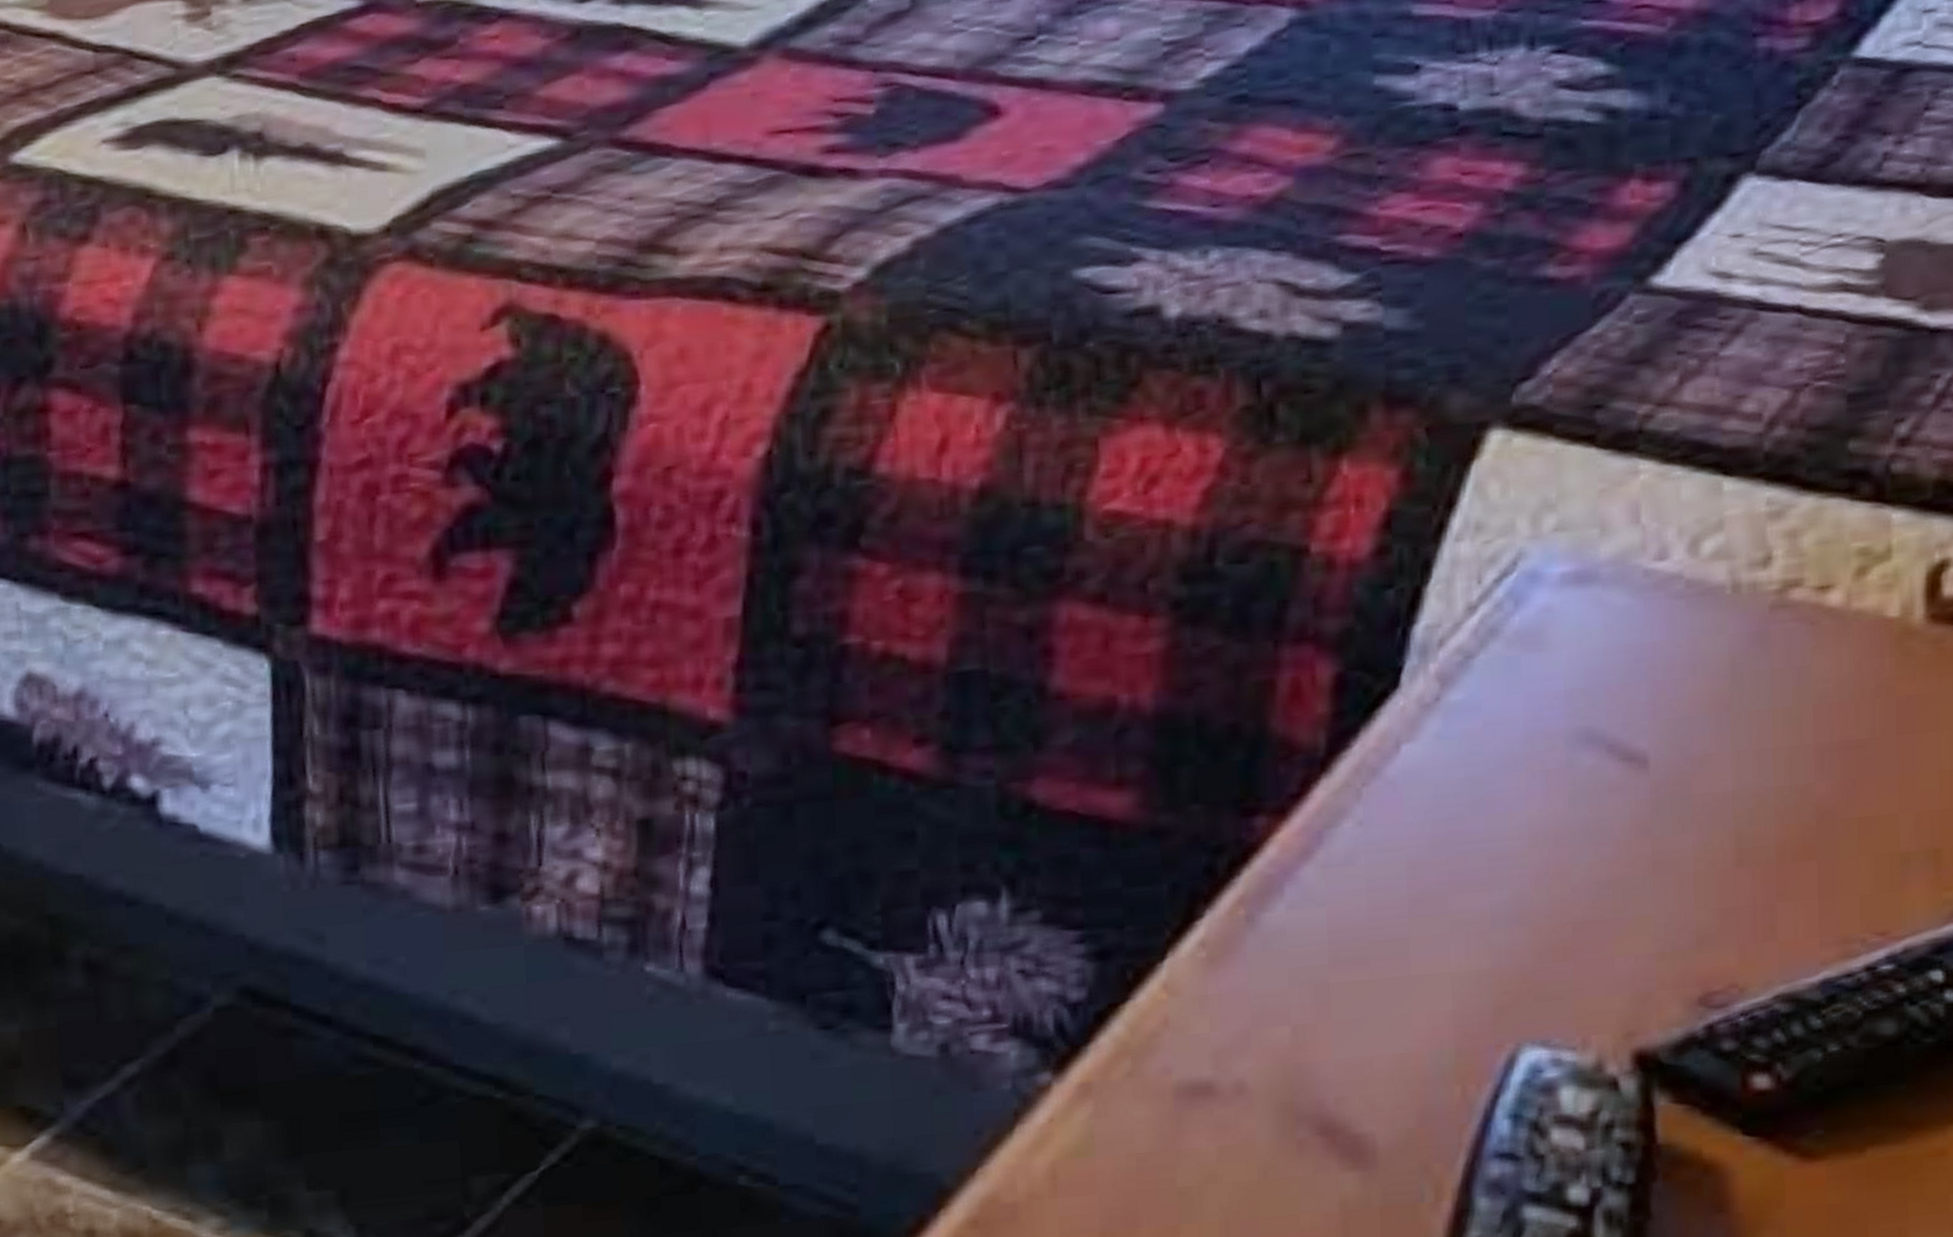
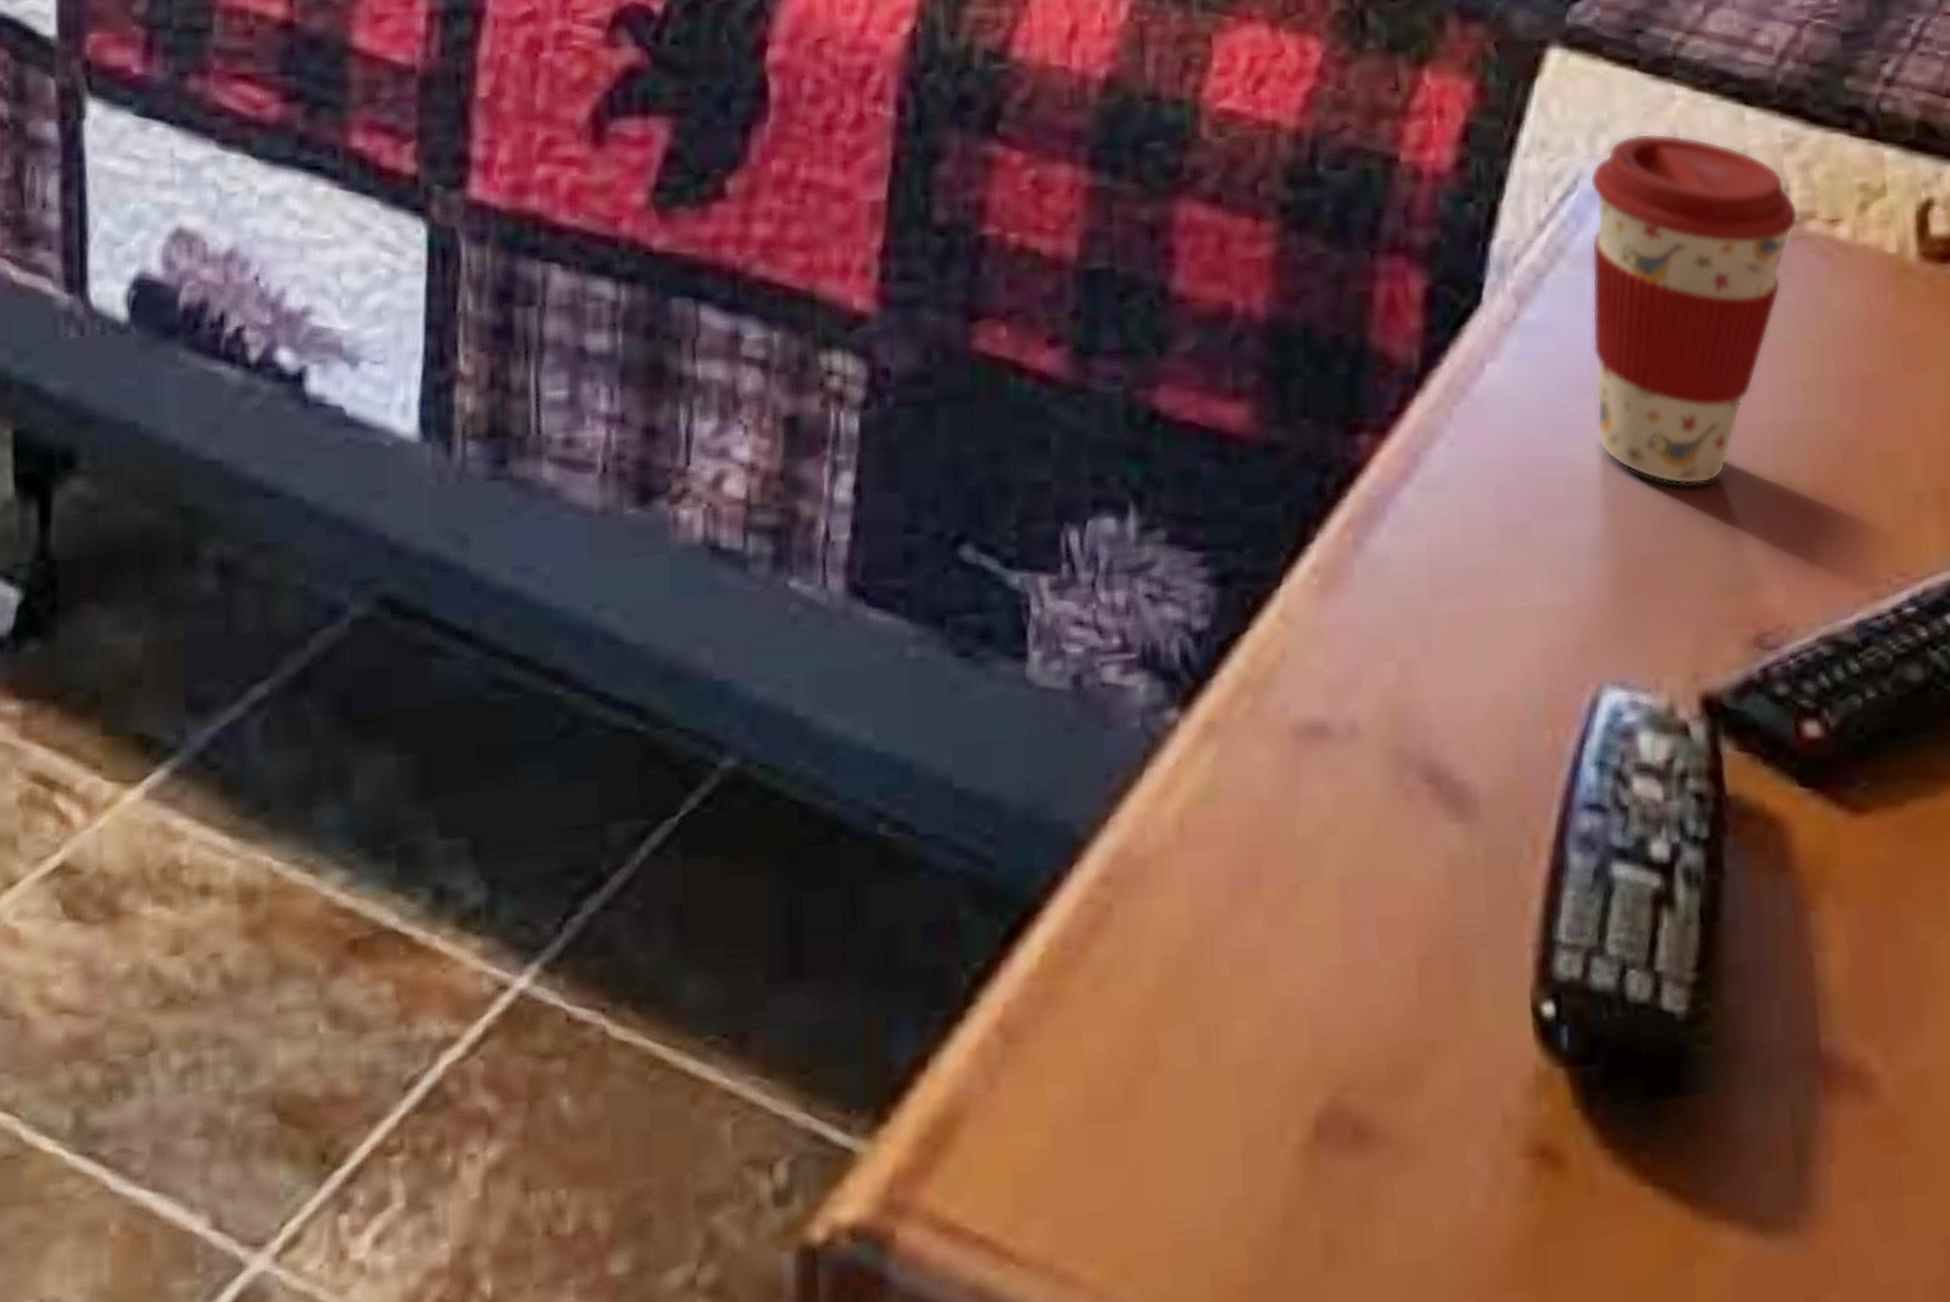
coffee cup: none [1527,508,1781,854] -> present [1589,132,1799,485]

